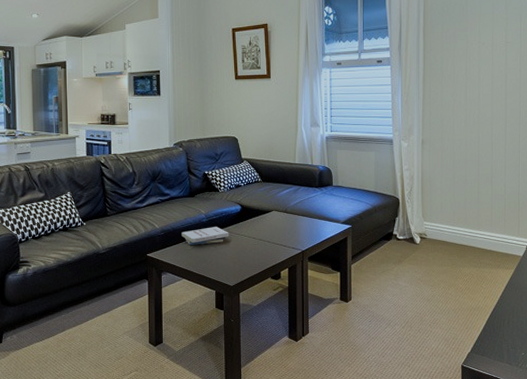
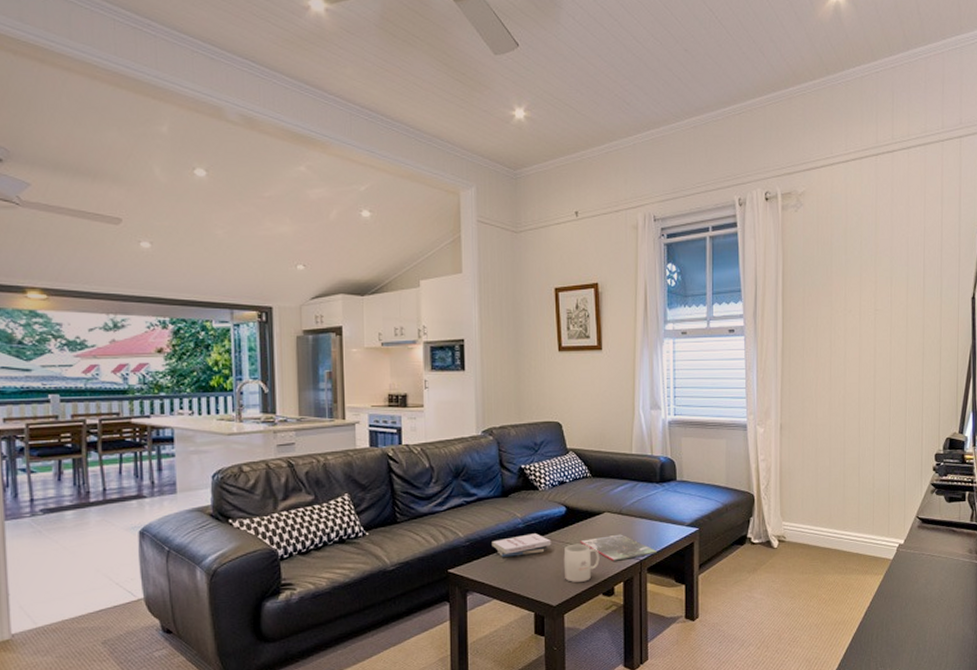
mug: none [239,236,269,267] -> present [563,543,600,582]
magazine: none [253,229,316,251] -> present [580,534,657,561]

